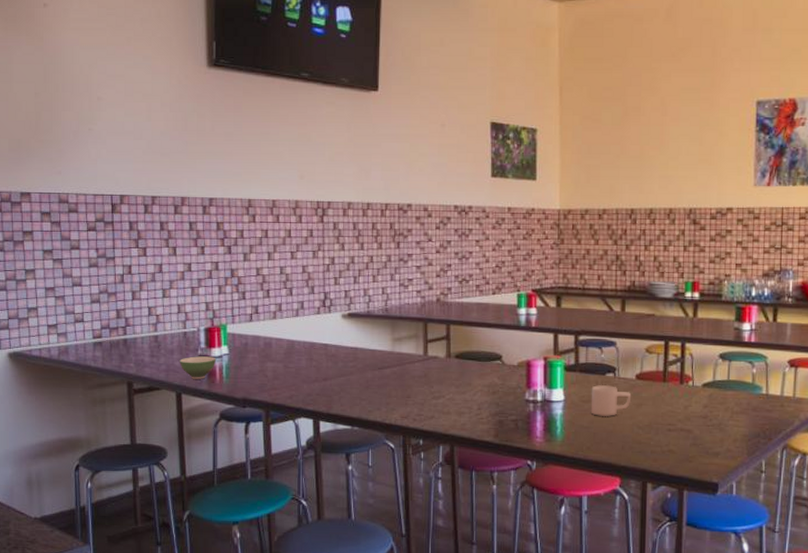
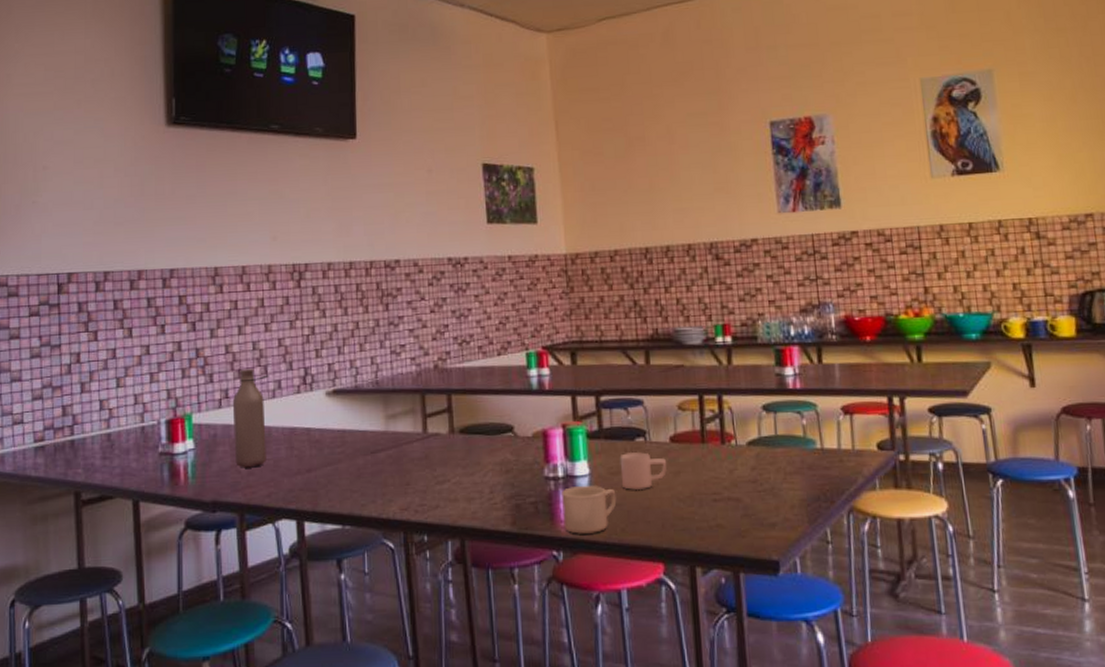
bowl: present [179,356,217,379] -> none [136,453,181,482]
water bottle: none [261,290,294,374] -> present [232,368,269,468]
mug: none [538,409,585,449] -> present [562,485,617,534]

